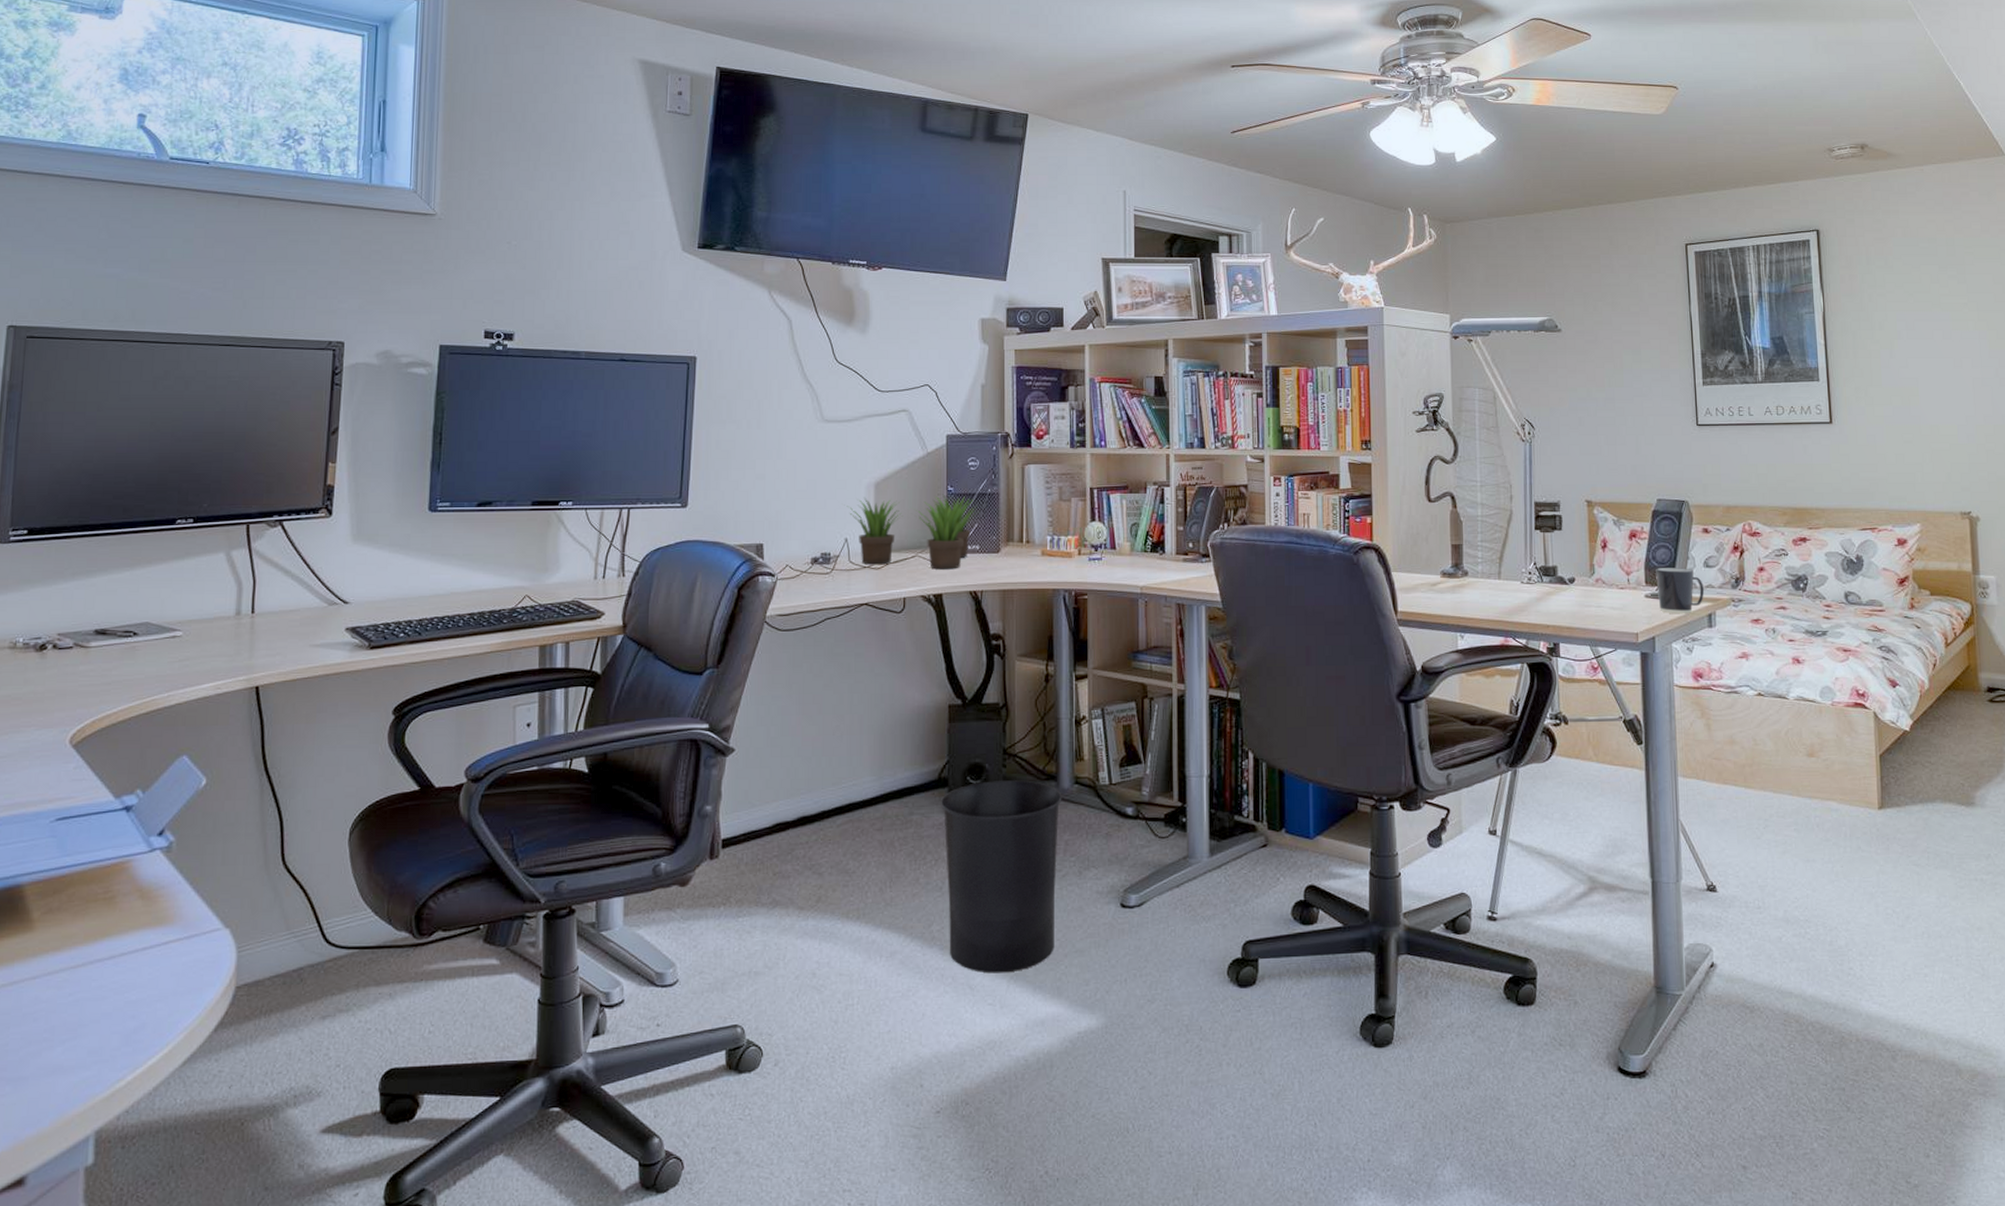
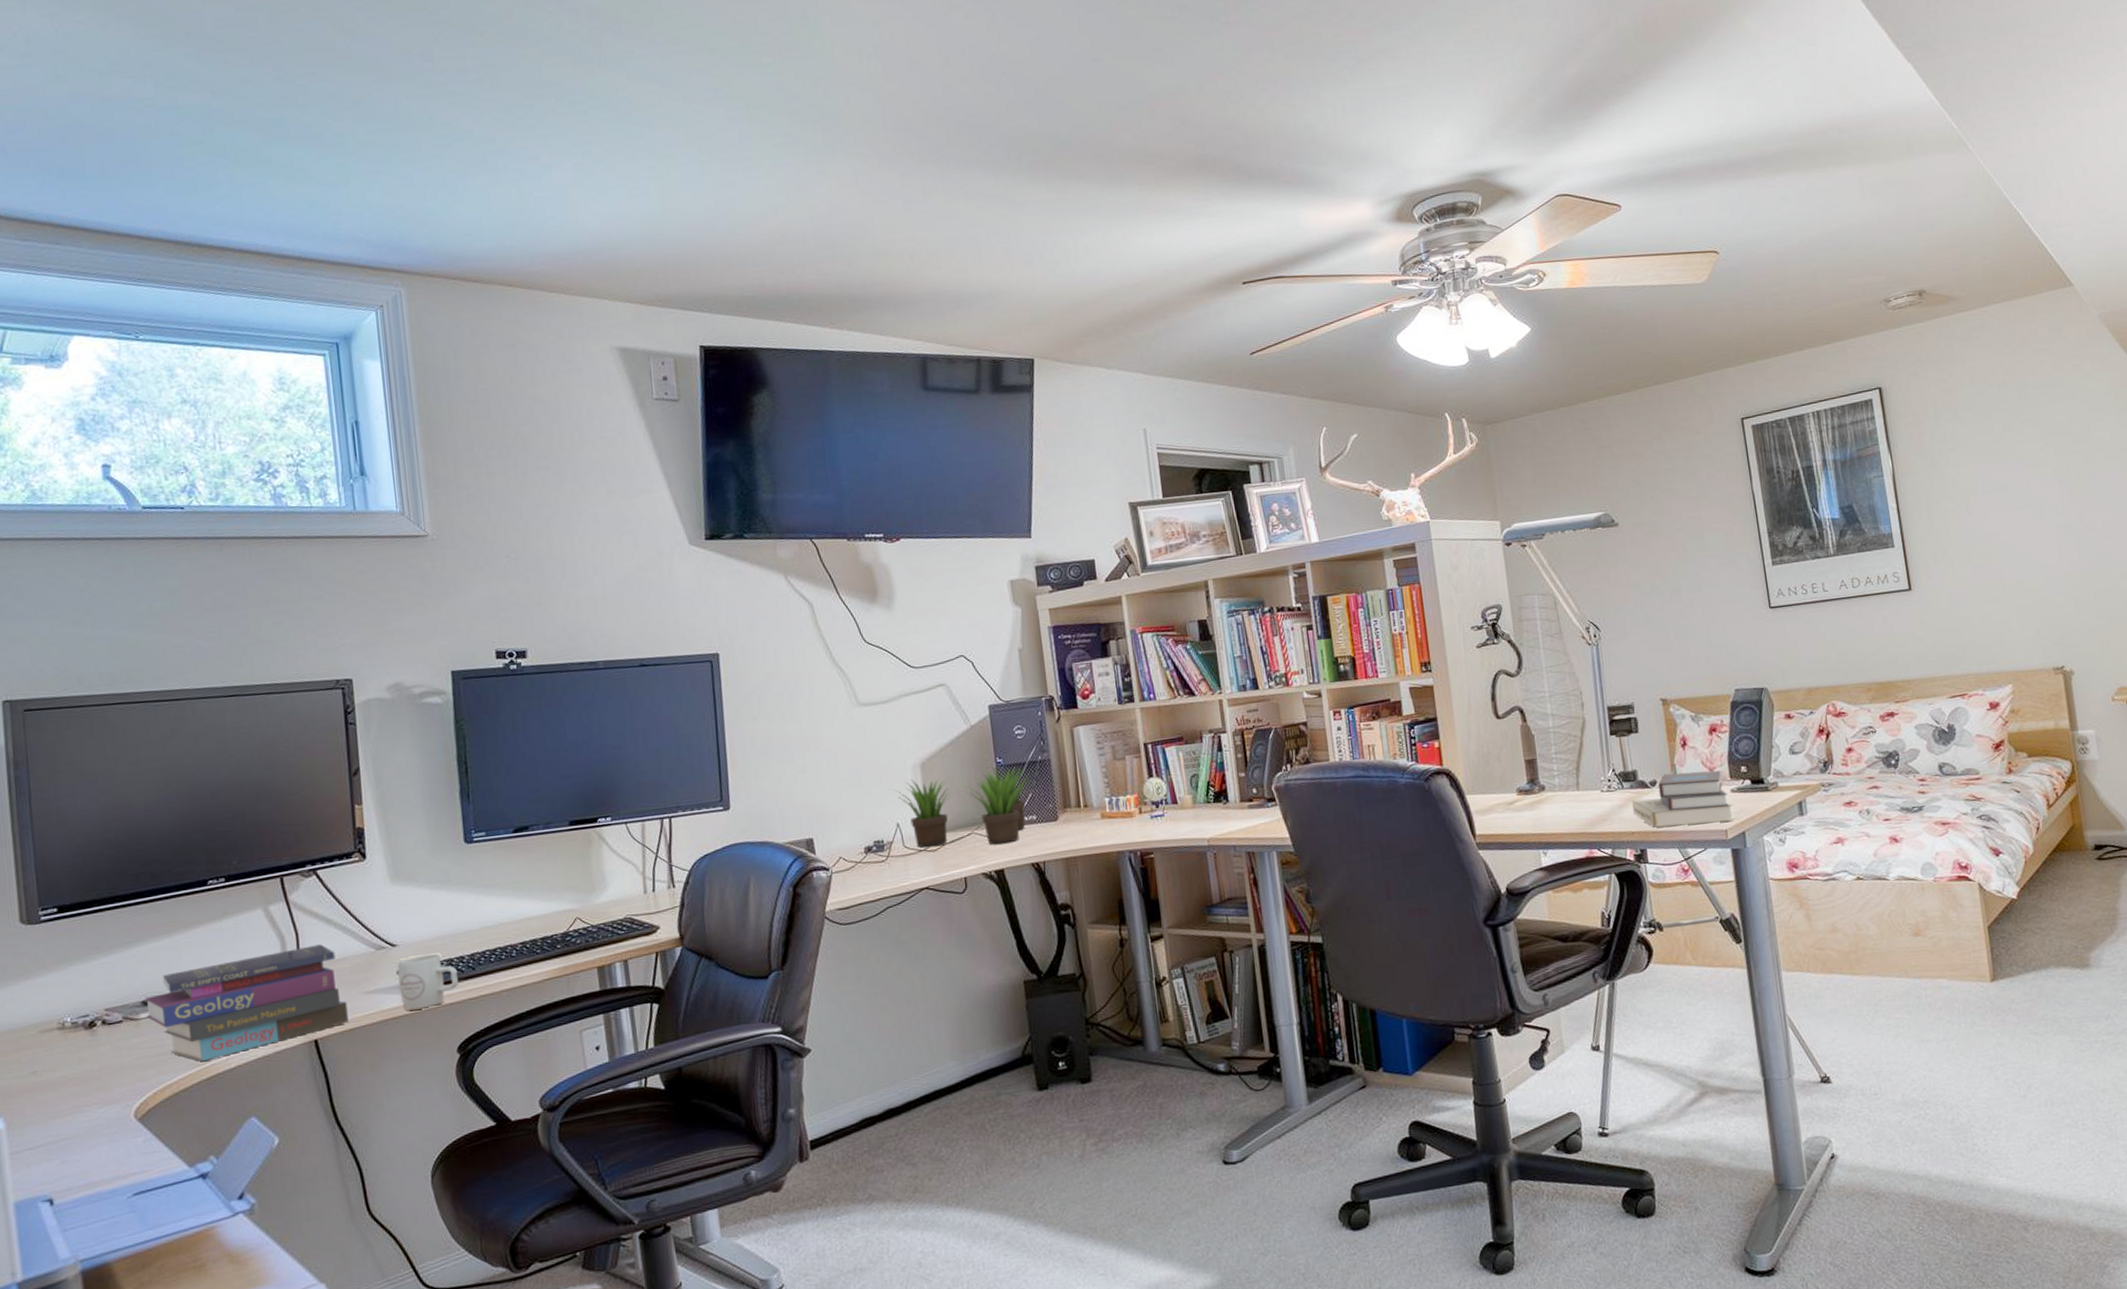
books: none [97,594,293,696] -> present [144,944,349,1062]
mug: none [345,615,404,669] -> present [397,953,459,1012]
waste bin: present [941,780,1062,973] -> none [1028,1048,1161,1244]
books: none [1549,572,1646,625] -> present [1632,770,1735,828]
mug: present [1656,568,1704,614] -> none [1739,757,1792,806]

